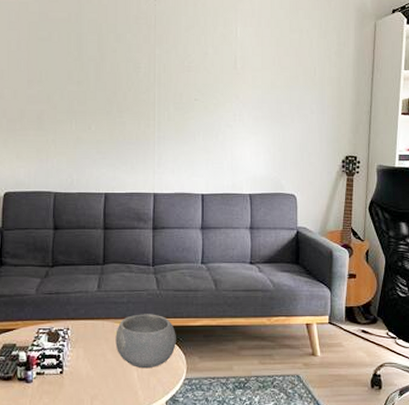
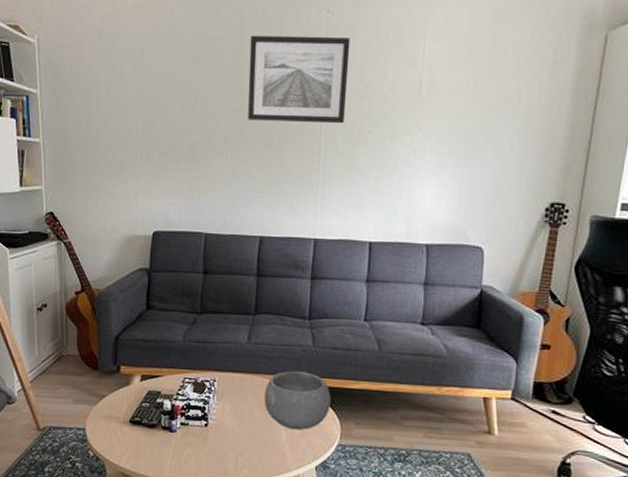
wall art: none [88,18,175,94] -> present [248,35,351,124]

